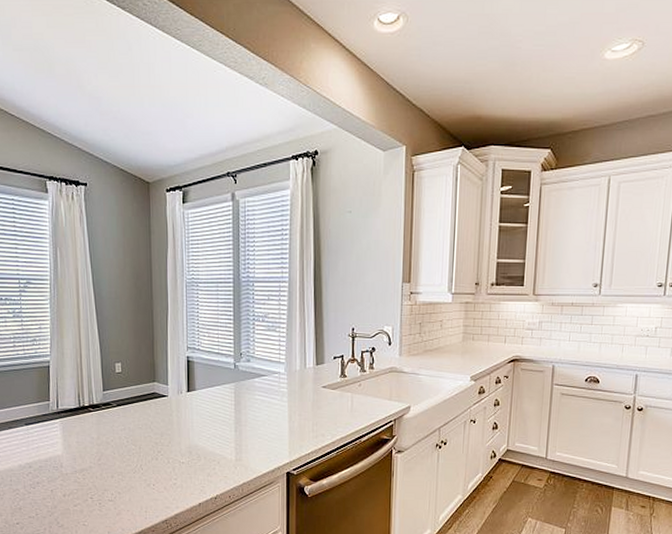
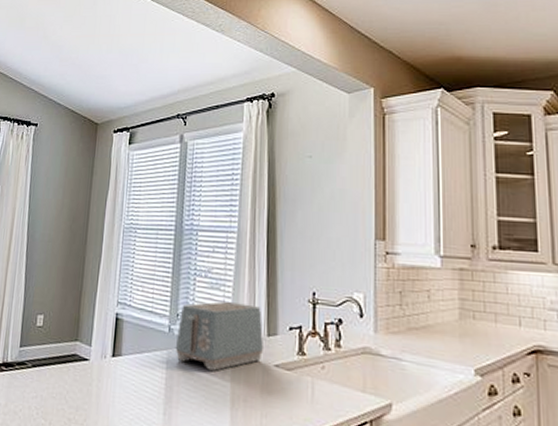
toaster: none [240,340,314,395] -> present [175,301,265,371]

